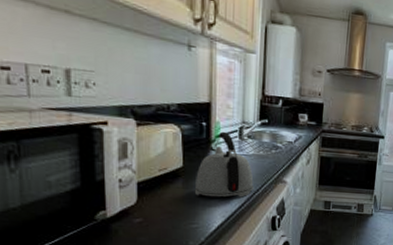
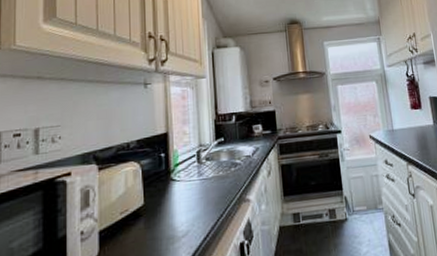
kettle: present [194,131,254,197] -> none [156,158,217,235]

